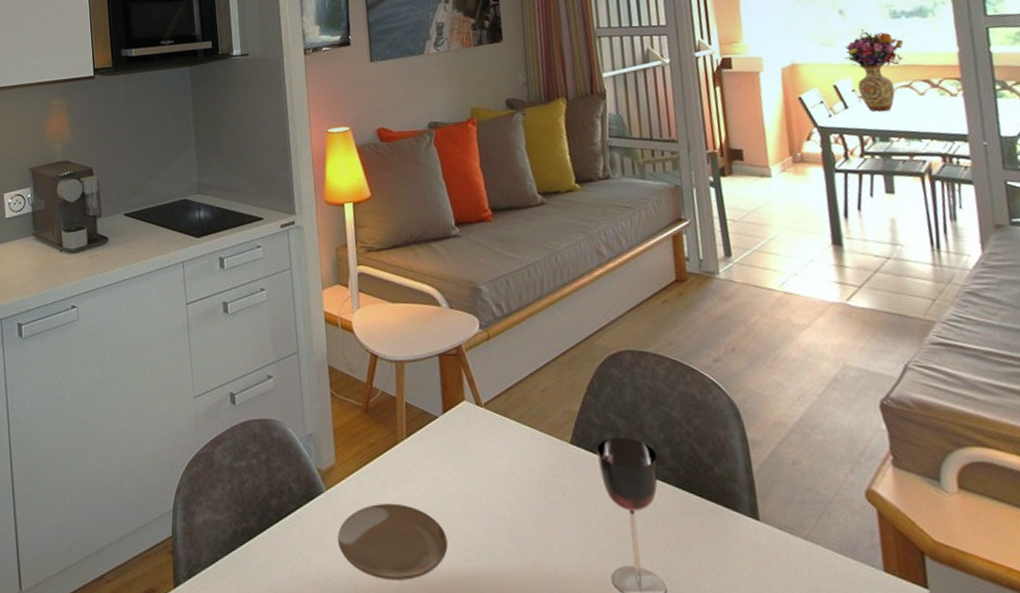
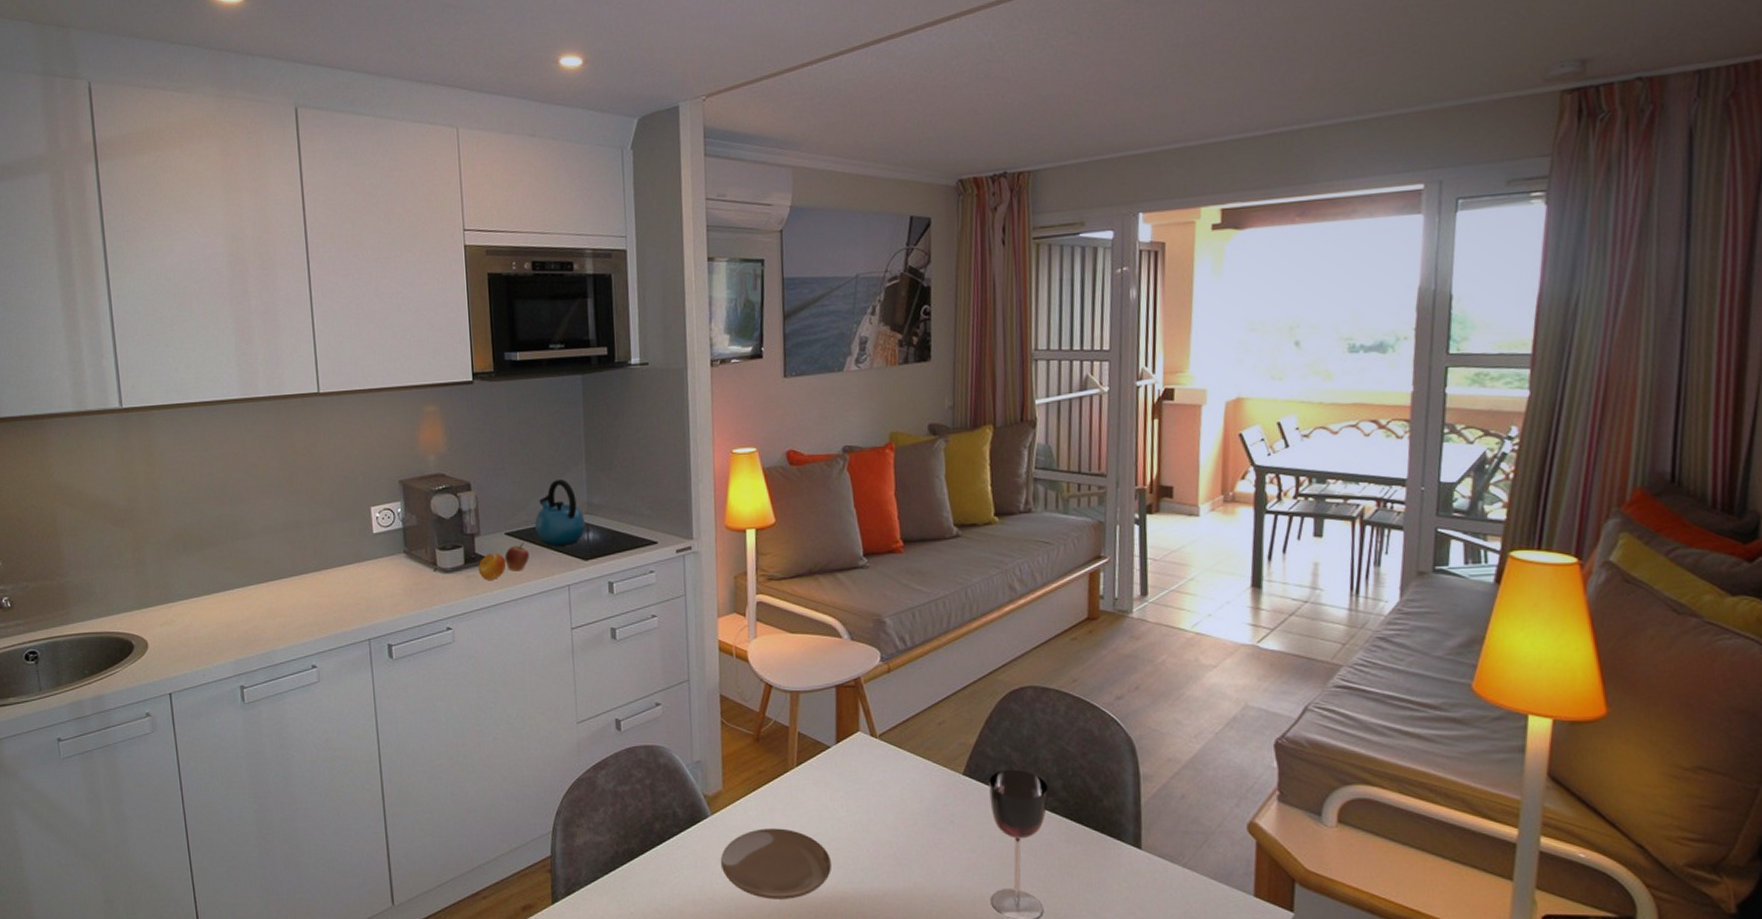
fruit: none [100,233,126,259] -> present [478,553,507,580]
fruit: none [124,223,146,250] -> present [504,543,529,572]
kettle: none [151,162,196,225] -> present [535,479,585,546]
flower arrangement: present [844,28,904,112] -> none [1293,362,1358,452]

